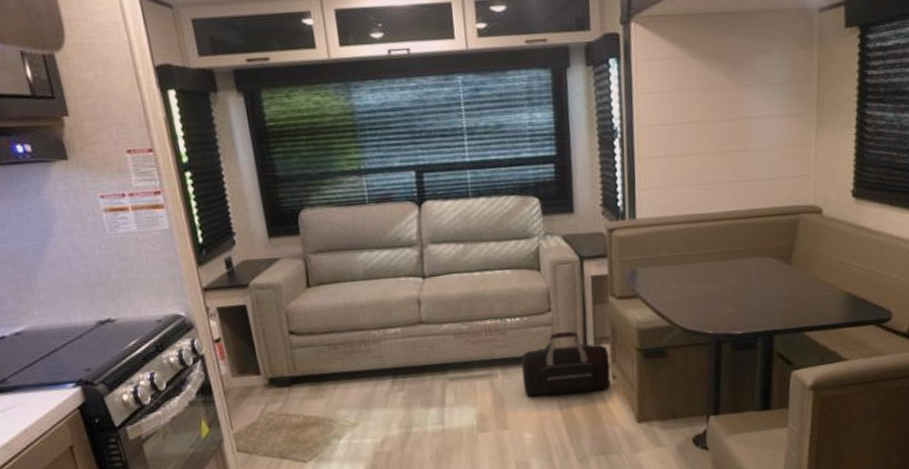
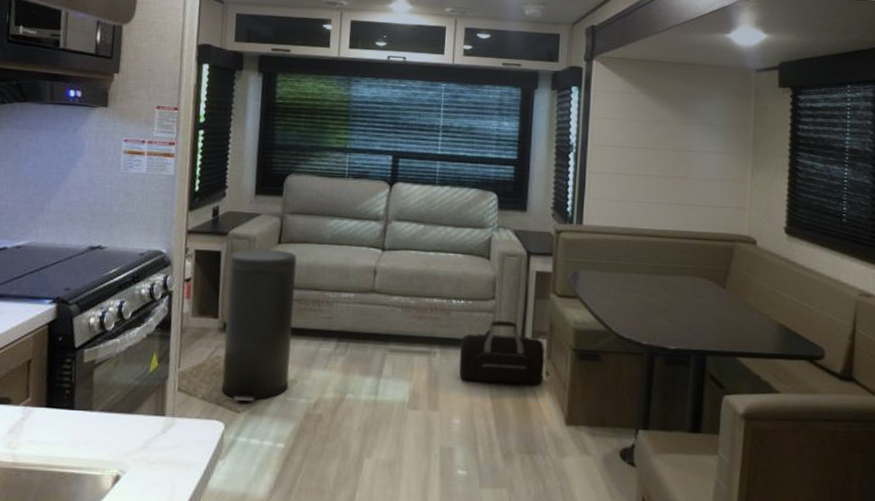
pedal bin: none [257,294,351,452] -> present [221,249,298,401]

